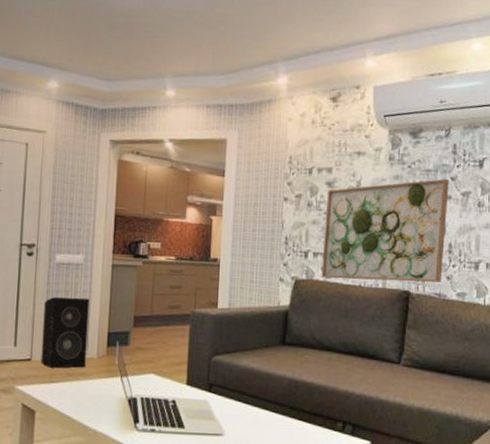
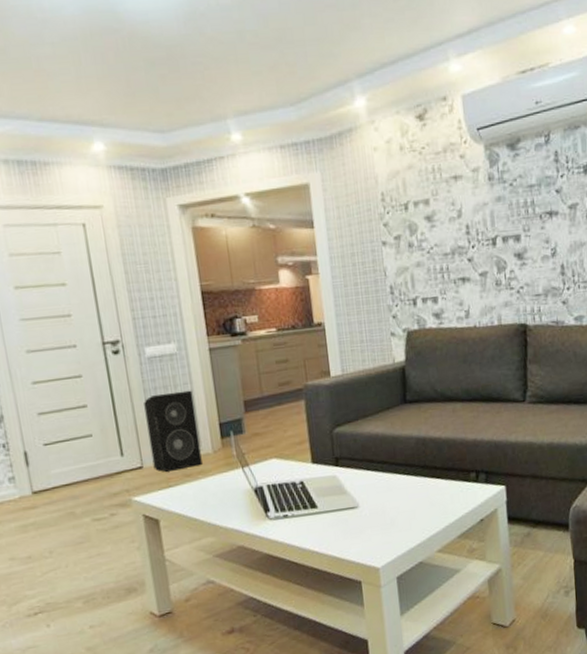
wall art: present [321,178,449,283] -> none [427,192,558,325]

